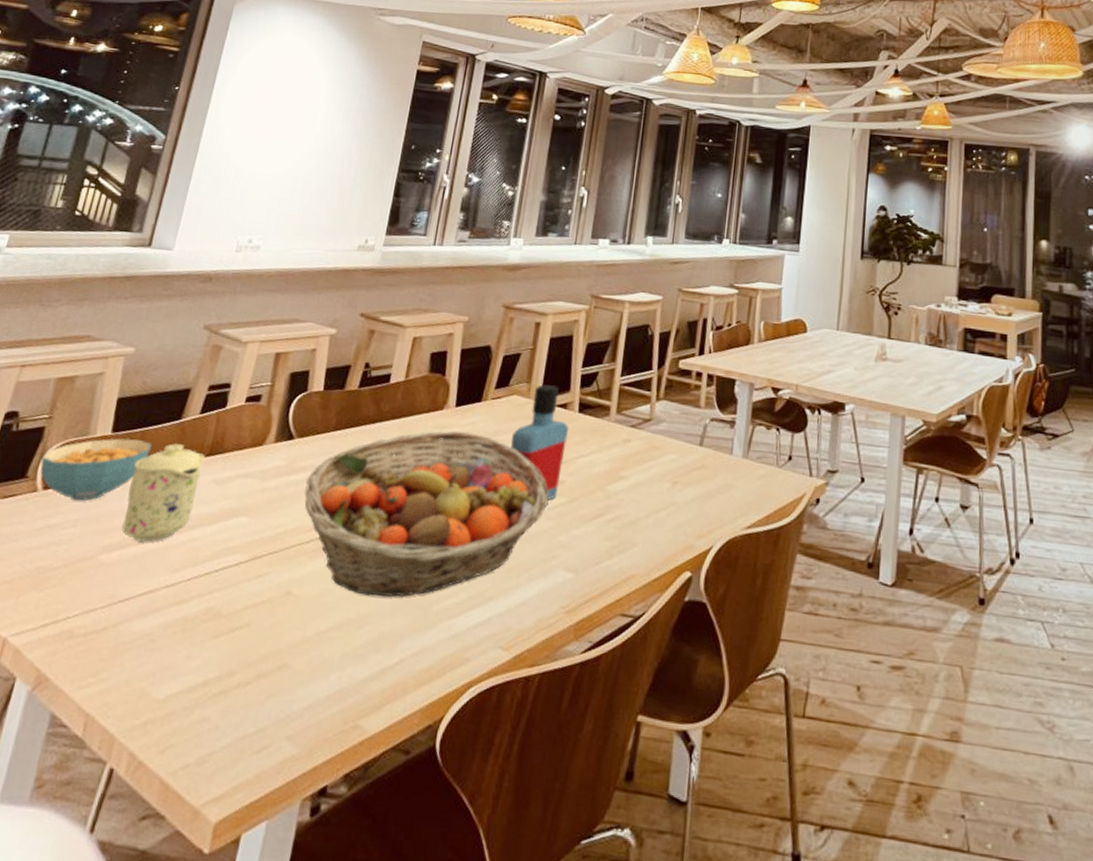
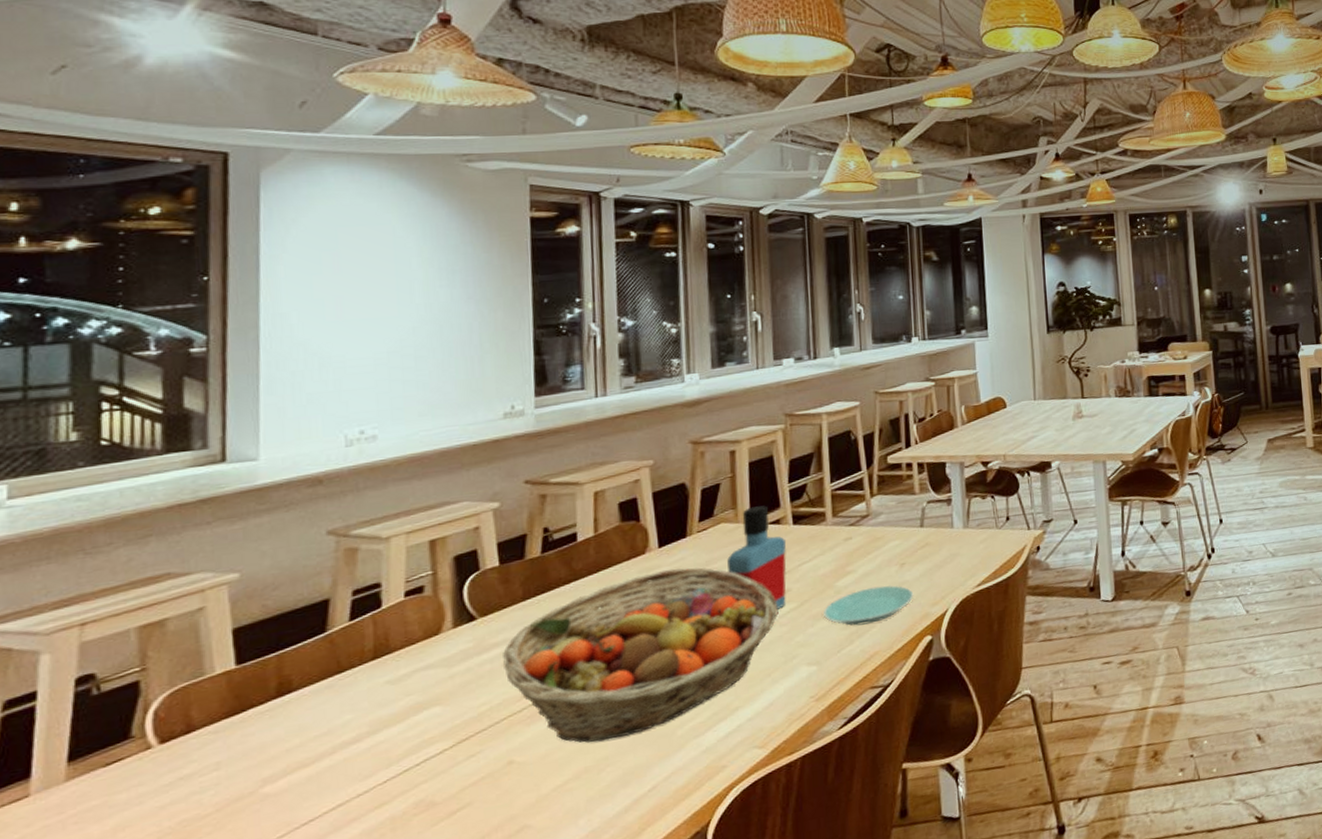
cereal bowl: present [40,438,152,501] -> none [147,664,295,745]
mug: present [122,443,206,542] -> none [278,656,370,763]
plate: none [589,500,681,541] -> present [824,585,914,626]

